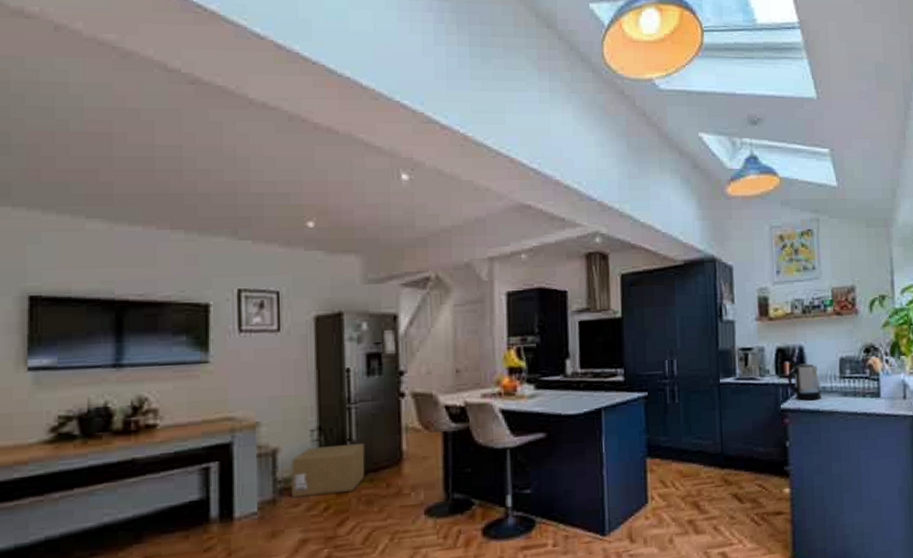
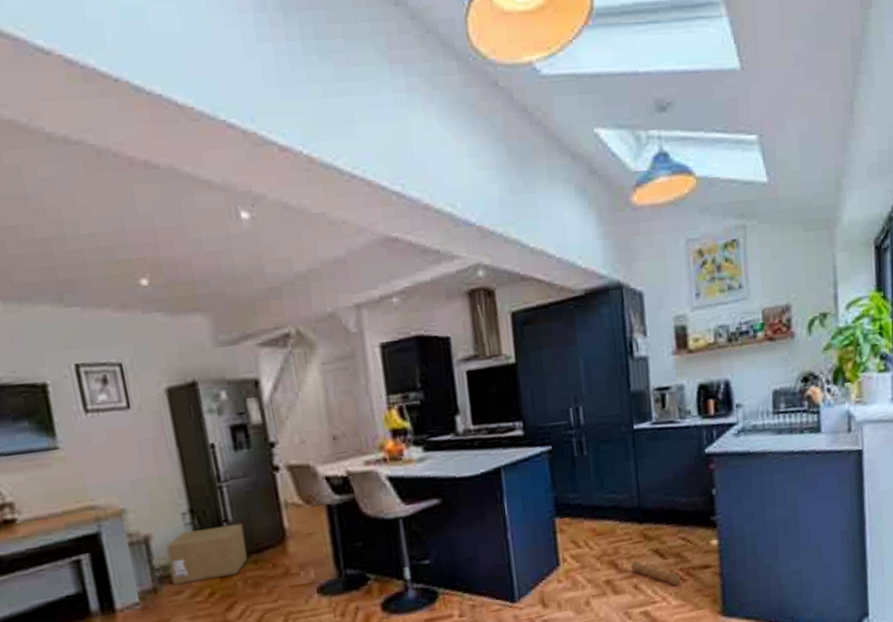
dog toy: none [712,503,756,530] -> present [631,560,681,586]
kettle: present [788,363,821,401] -> none [712,399,752,442]

